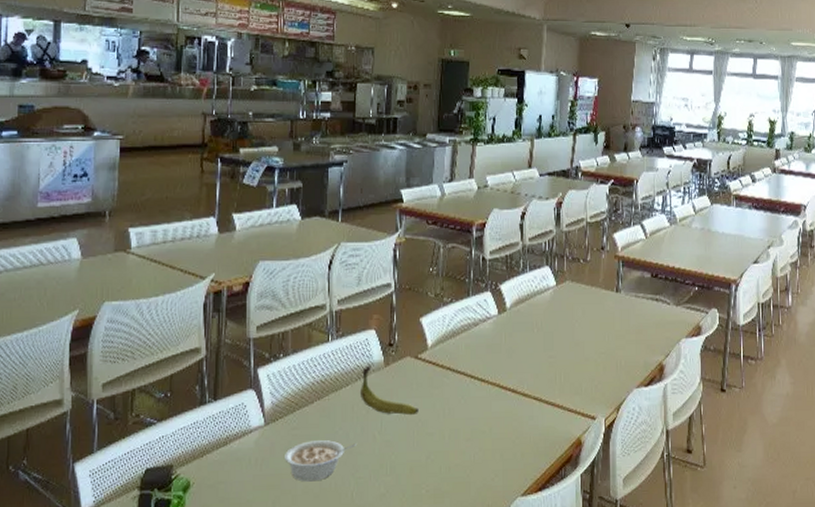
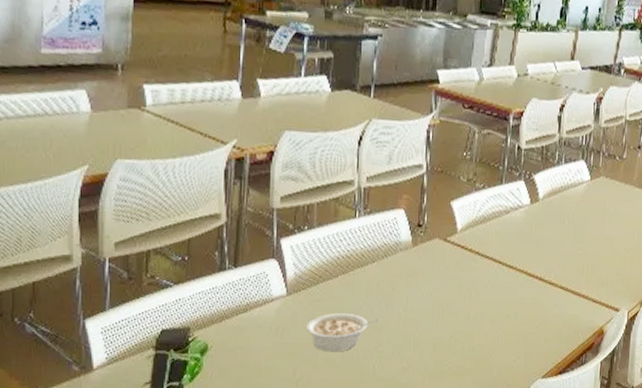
banana: present [359,365,419,416] -> none [385,244,445,296]

